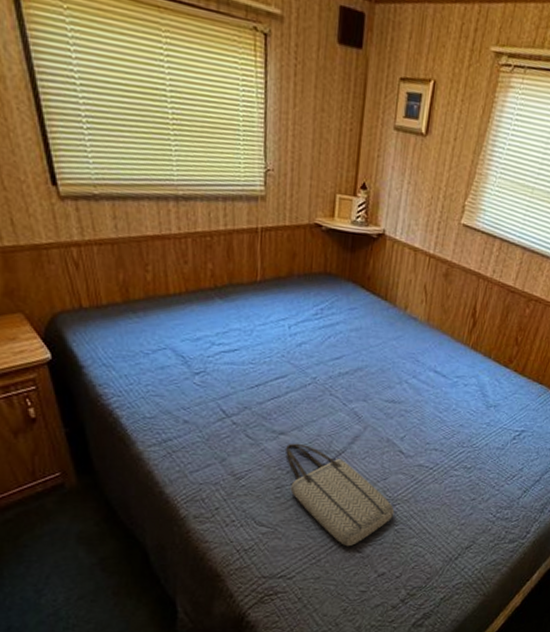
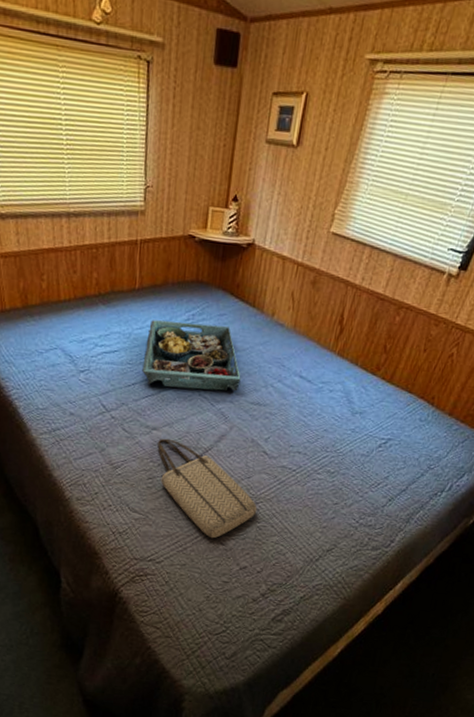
serving tray: none [266,315,374,390] -> present [142,320,241,392]

